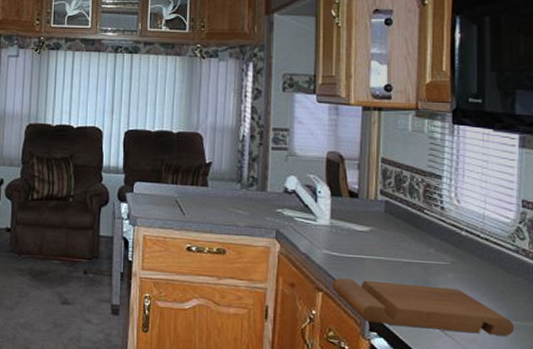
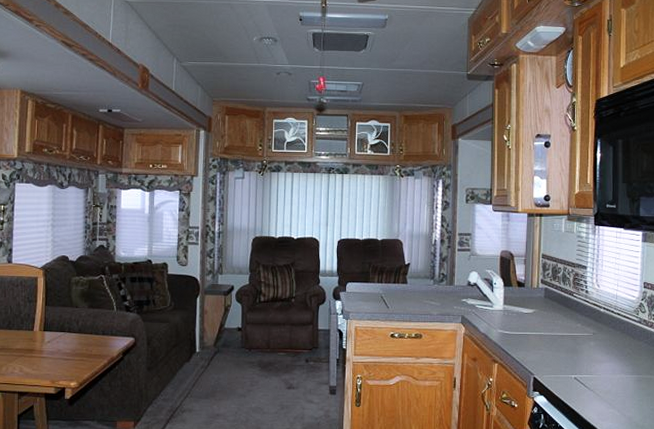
cutting board: present [331,278,515,336] -> none [504,351,638,387]

